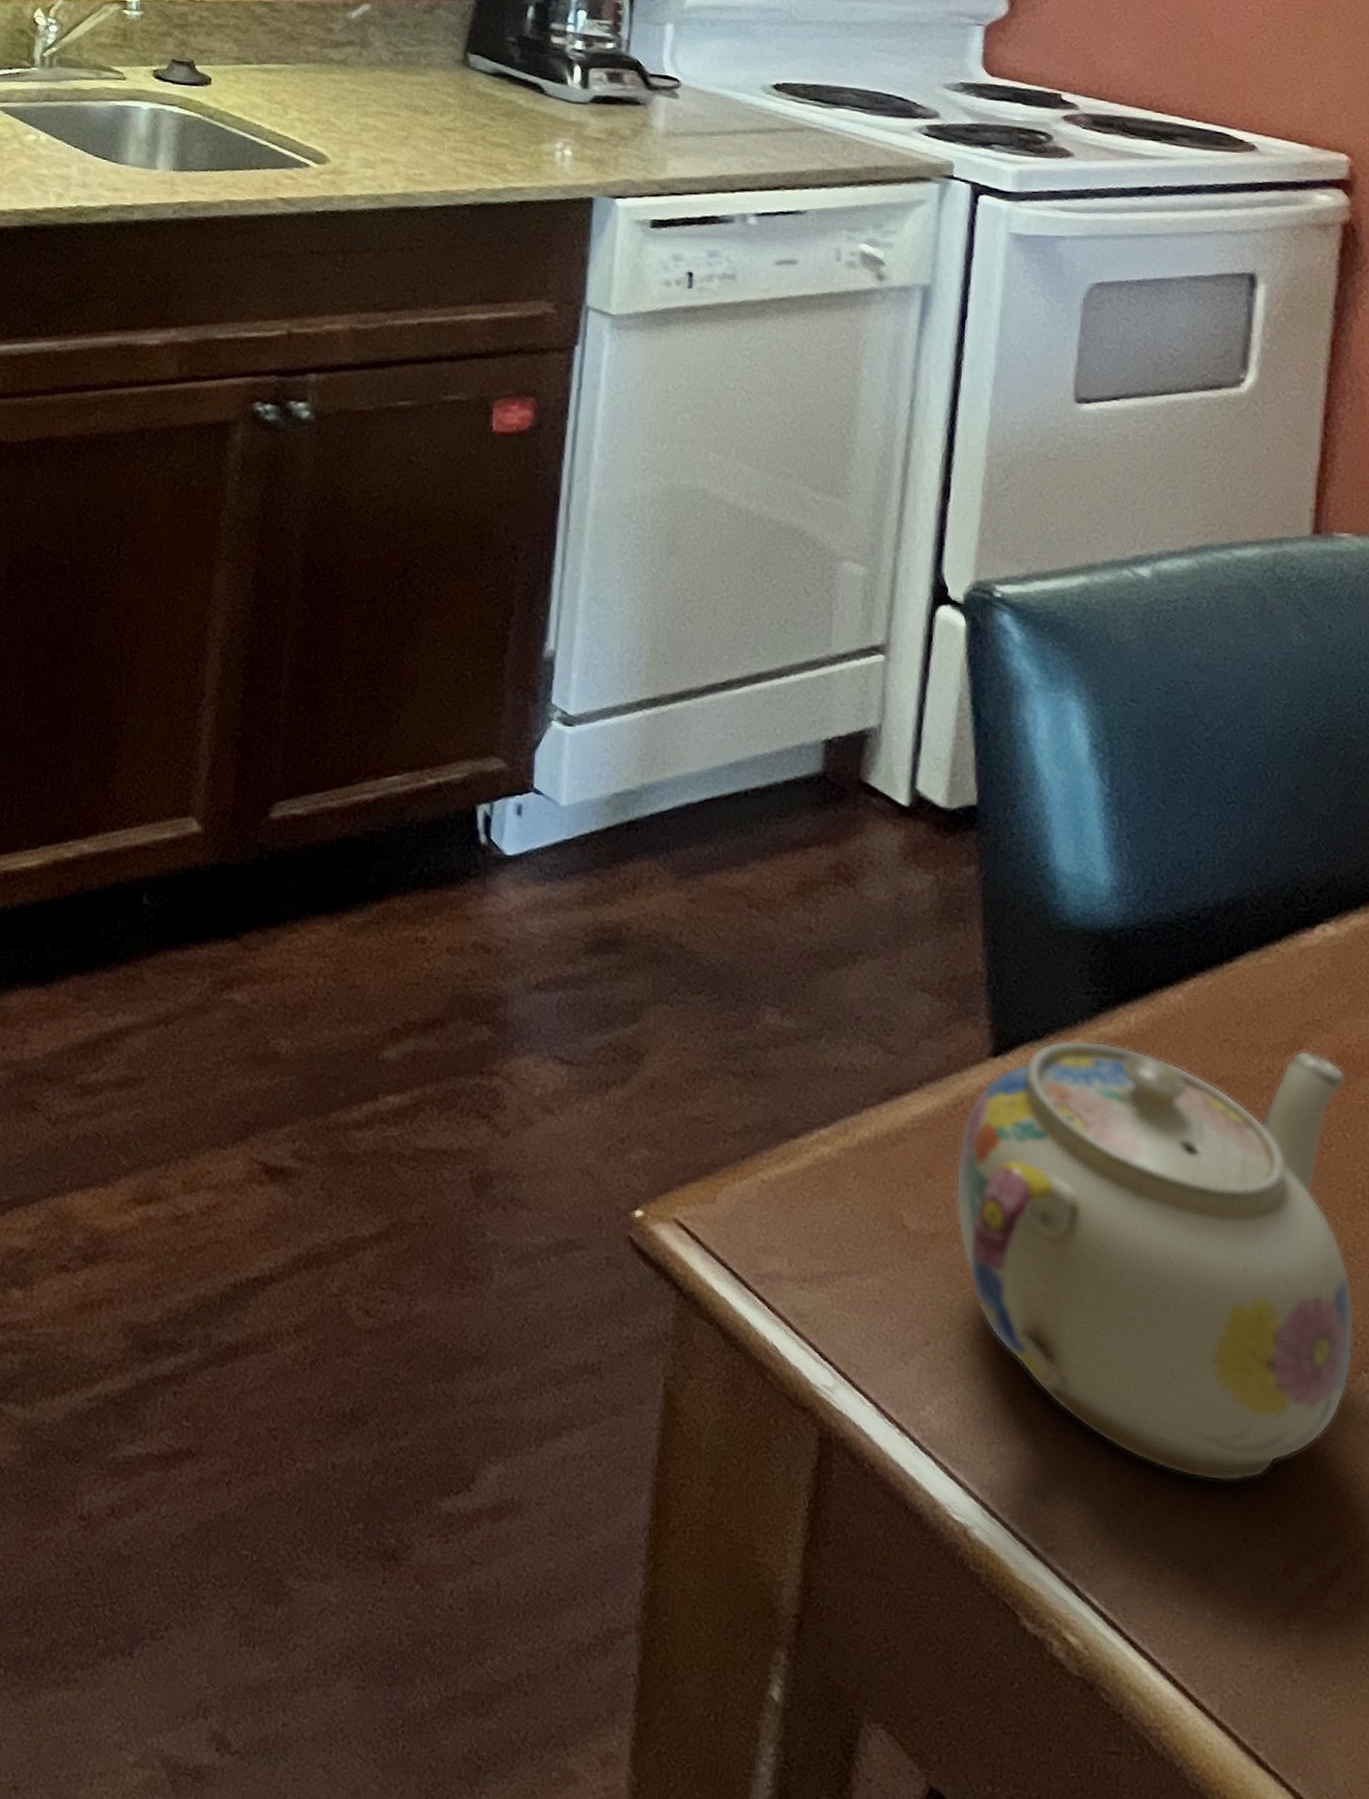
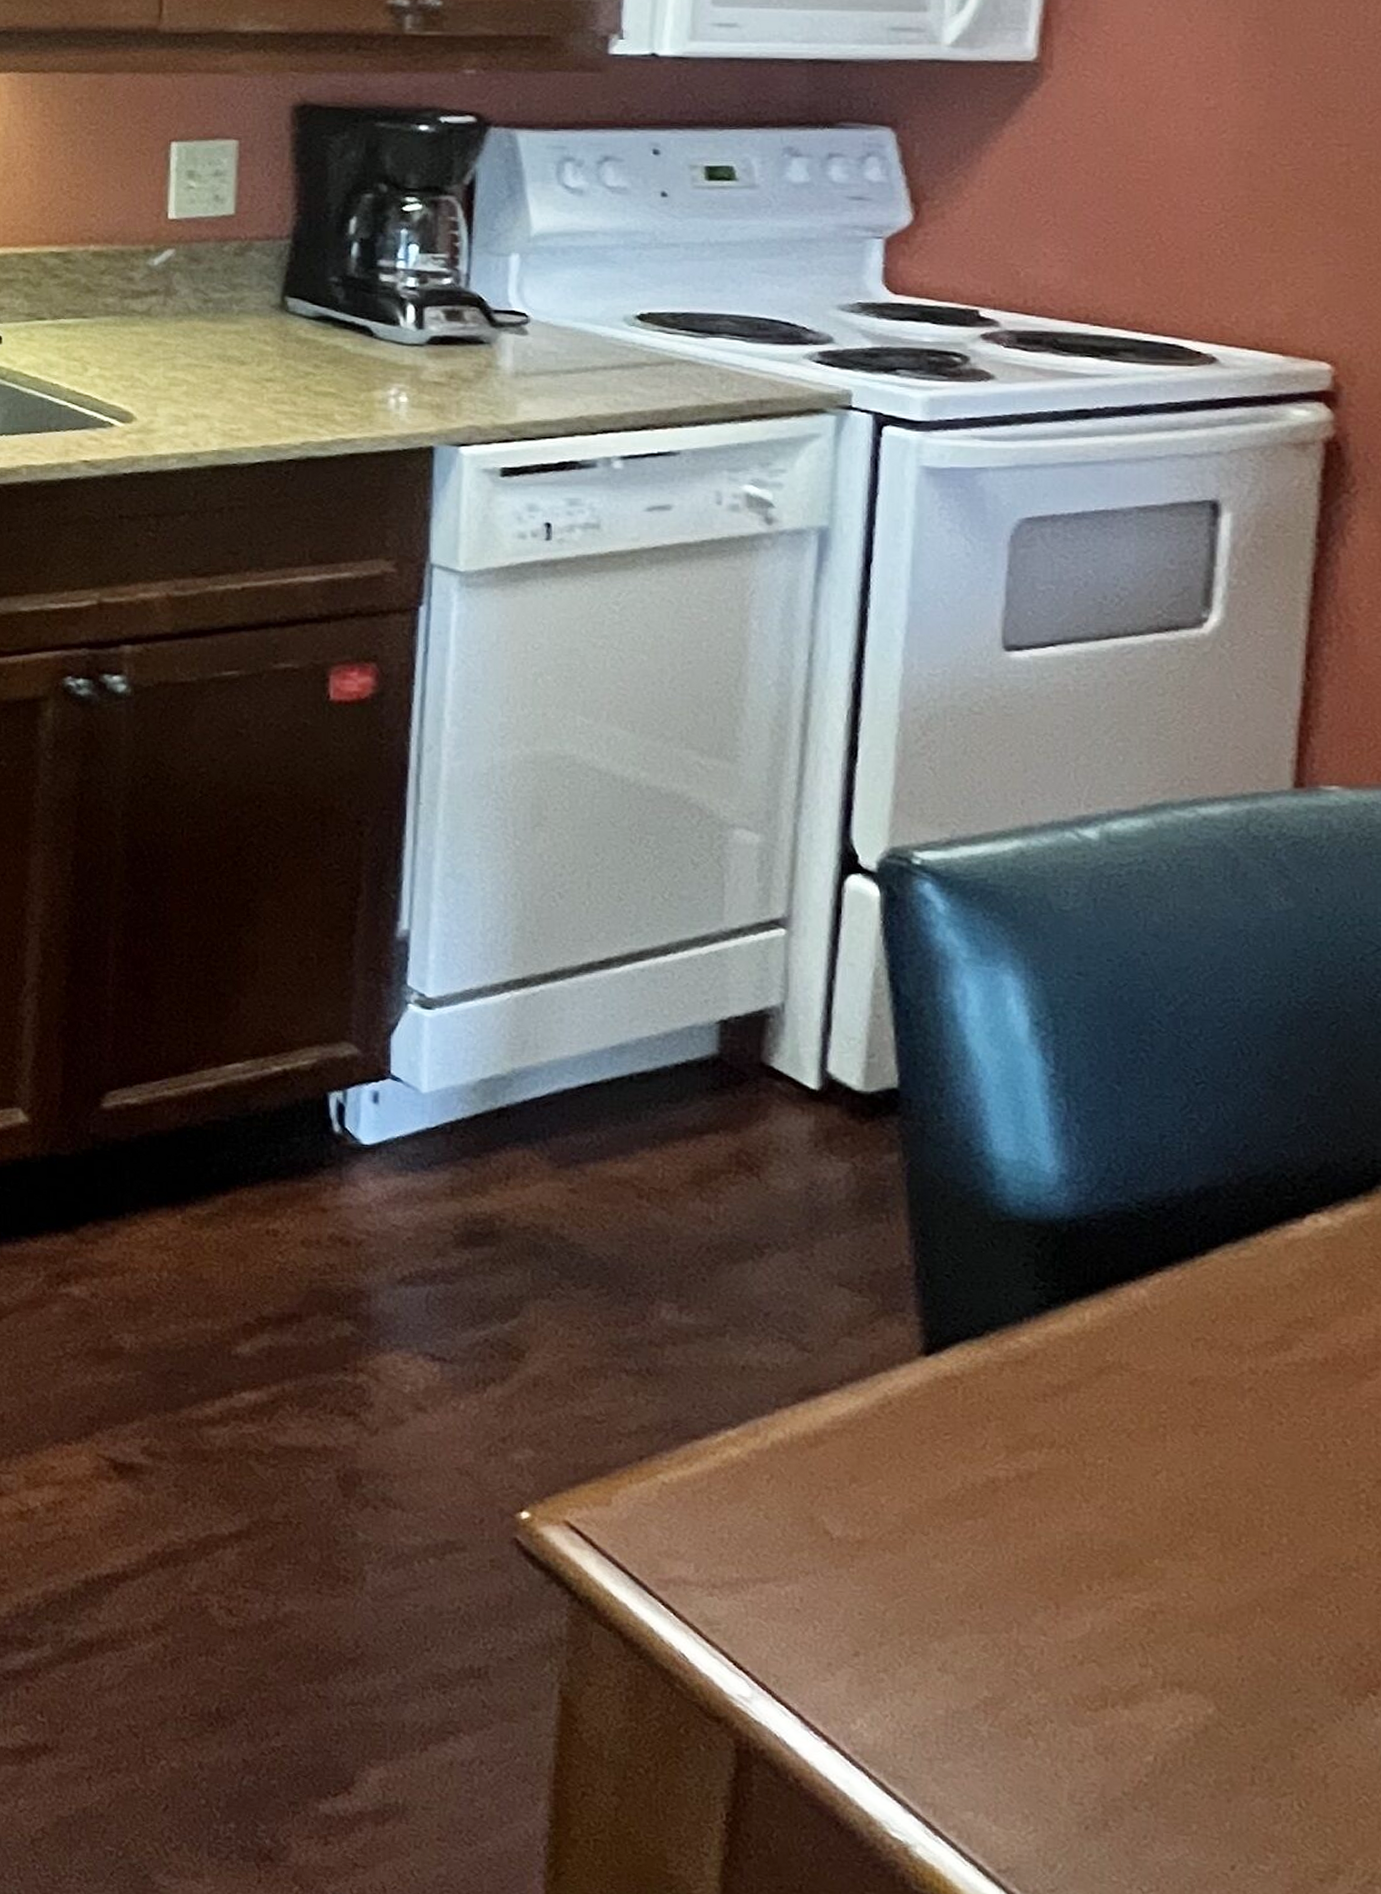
teapot: present [956,1039,1354,1482] -> none [885,1337,1359,1806]

